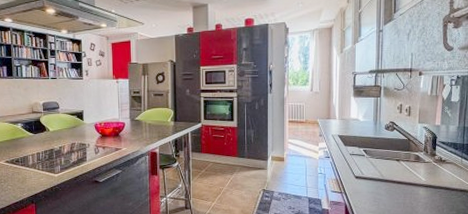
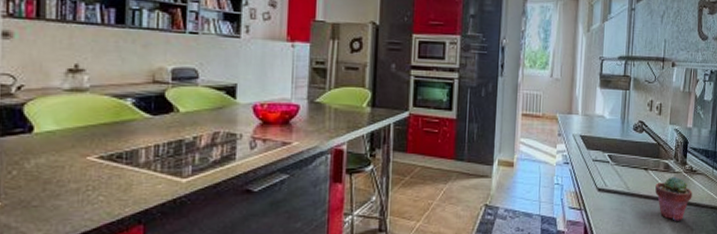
potted succulent: none [407,165,442,202] -> present [655,176,693,221]

